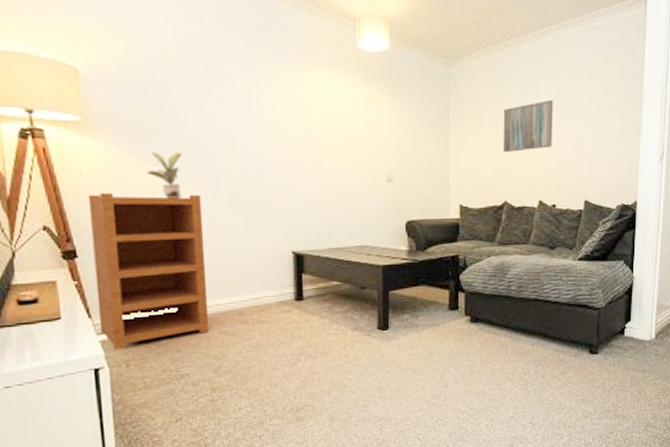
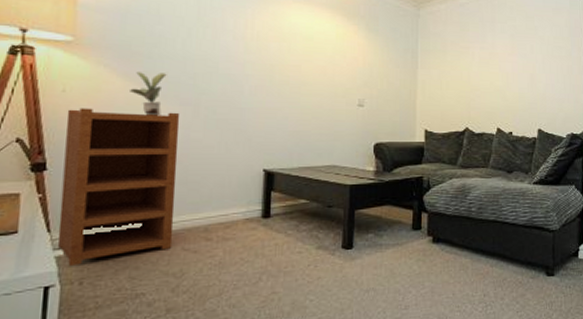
wall art: present [503,100,553,153] -> none [465,40,509,85]

